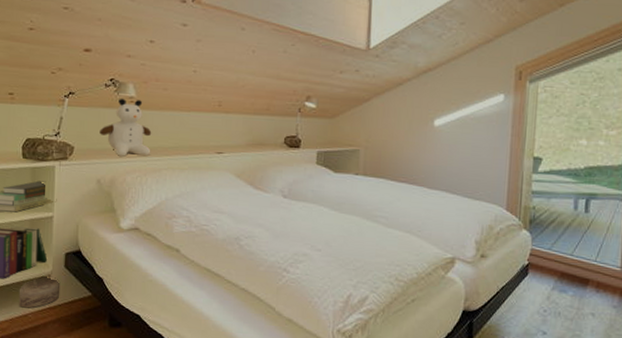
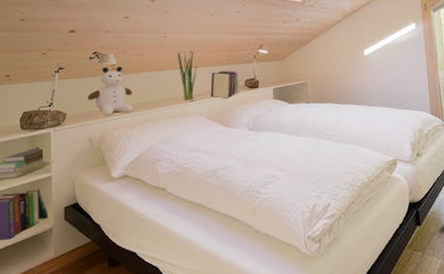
decorative box: present [18,276,59,308] -> none [24,230,61,263]
plant: none [208,91,230,152] -> present [178,50,197,101]
books: none [242,121,278,155] -> present [210,70,240,99]

